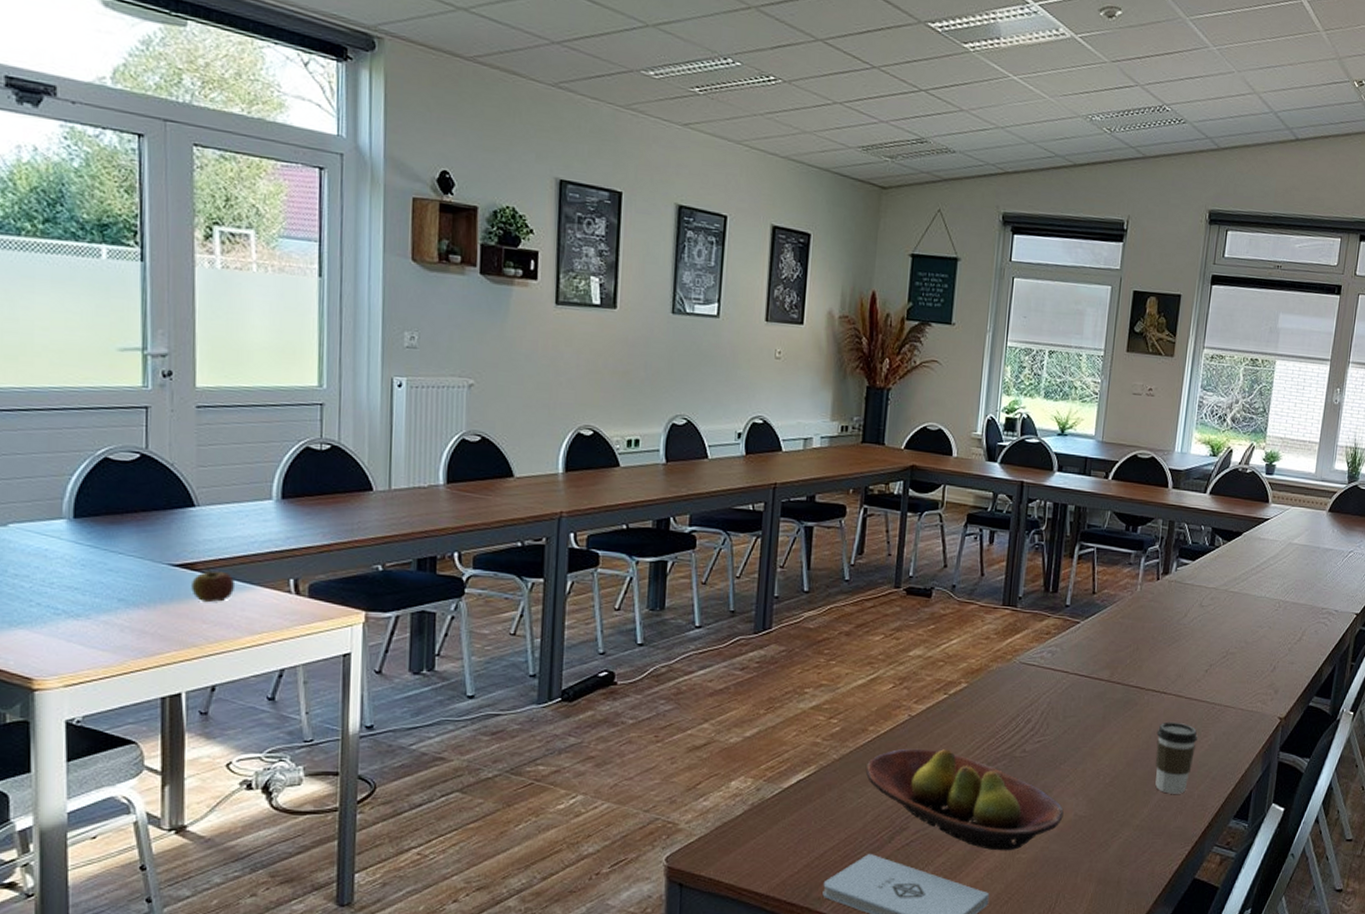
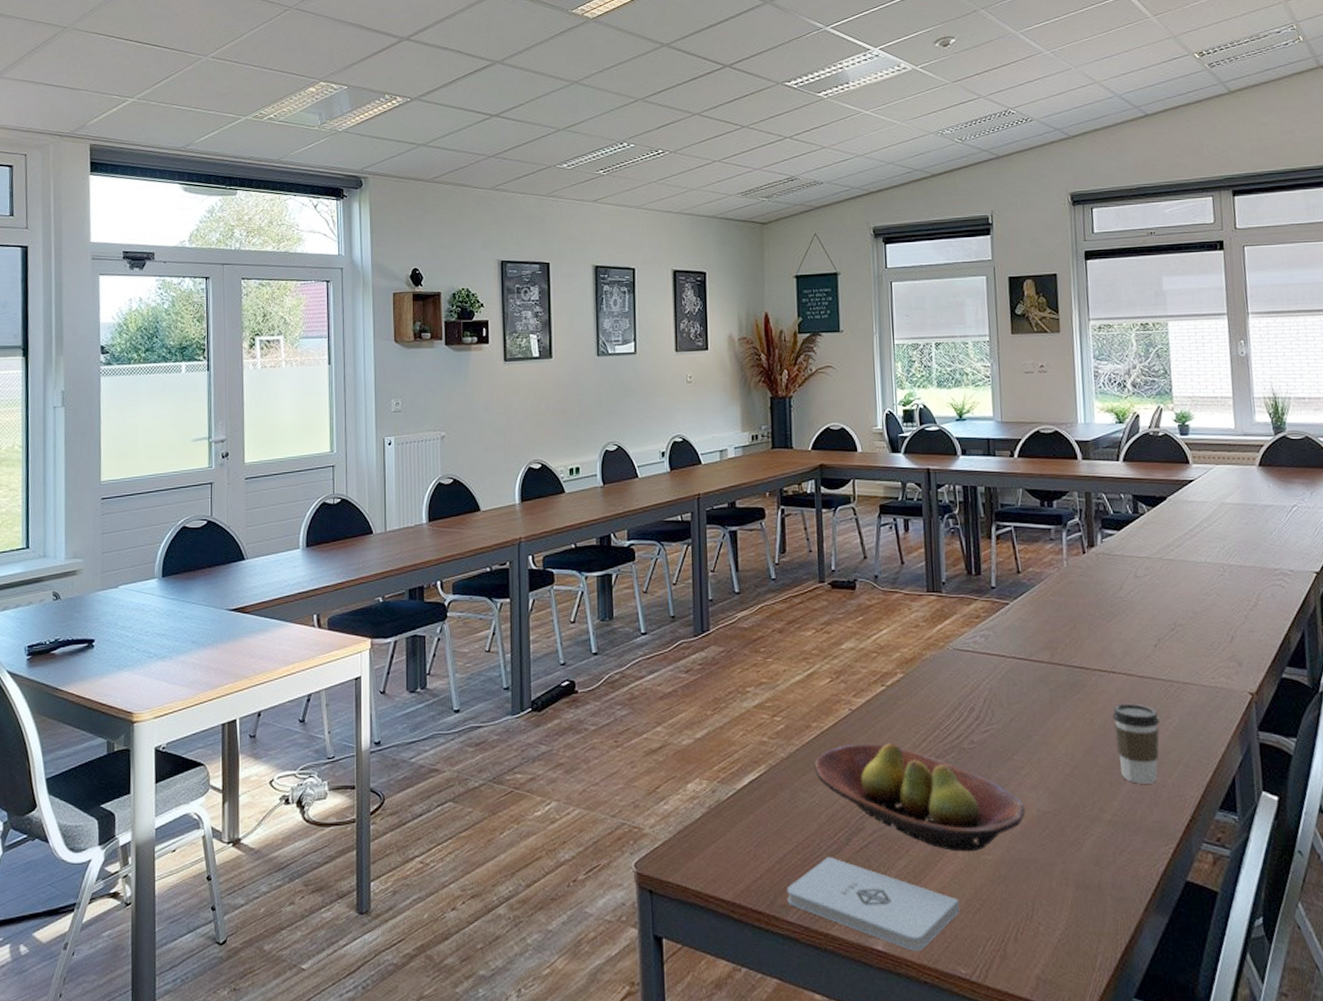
apple: present [191,567,236,603] -> none [243,609,274,640]

